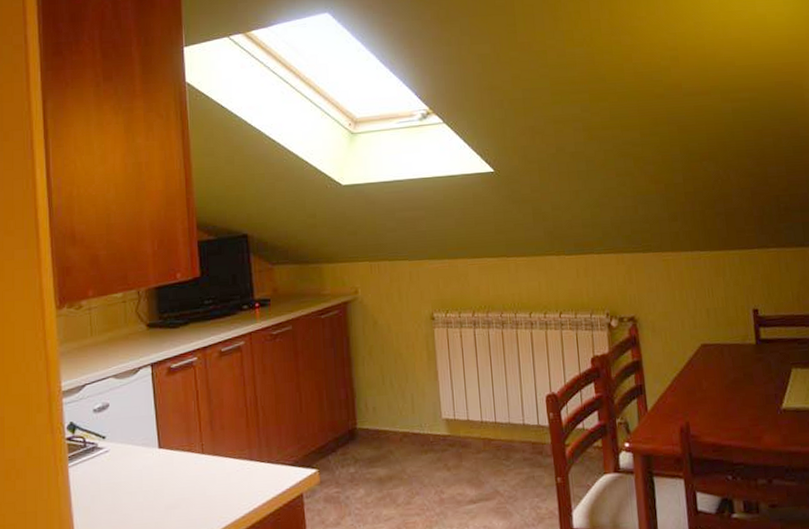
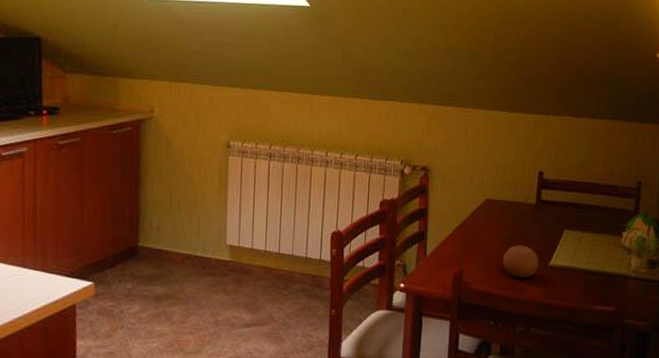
fruit: none [729,389,771,426] -> present [502,245,539,278]

